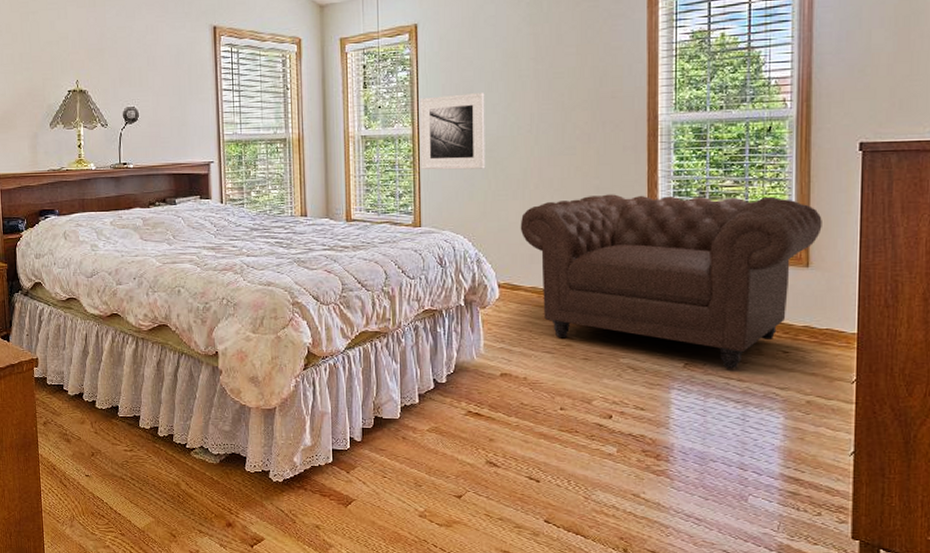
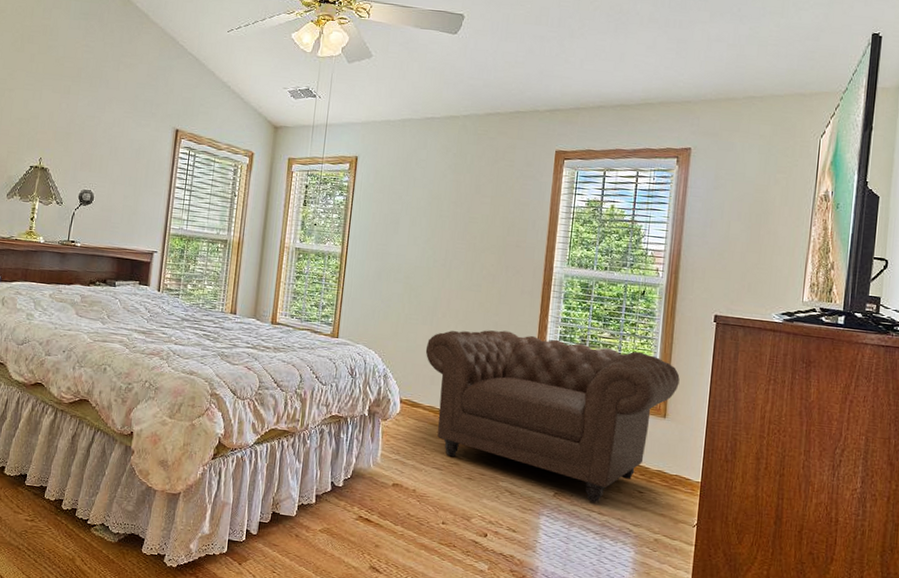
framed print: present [420,93,486,170] -> none [345,222,409,293]

